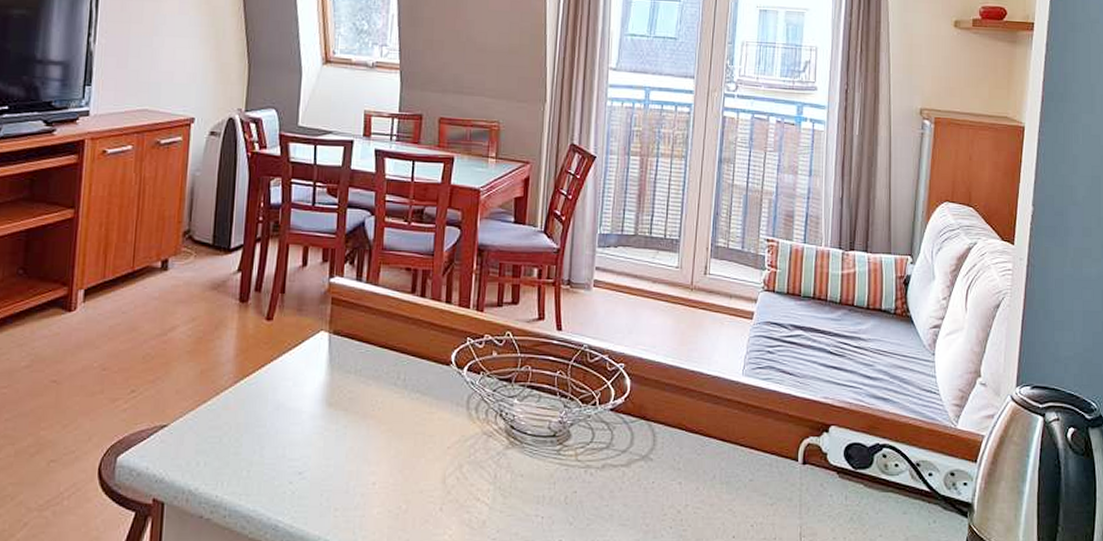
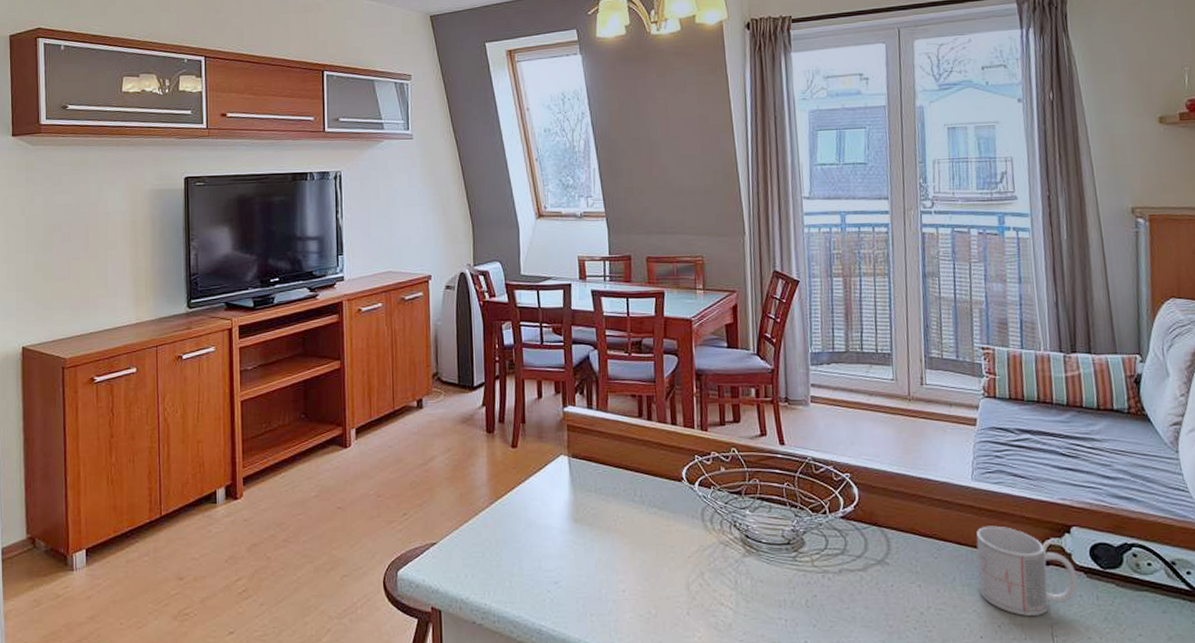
mug: none [737,422,830,515] -> present [976,525,1078,616]

